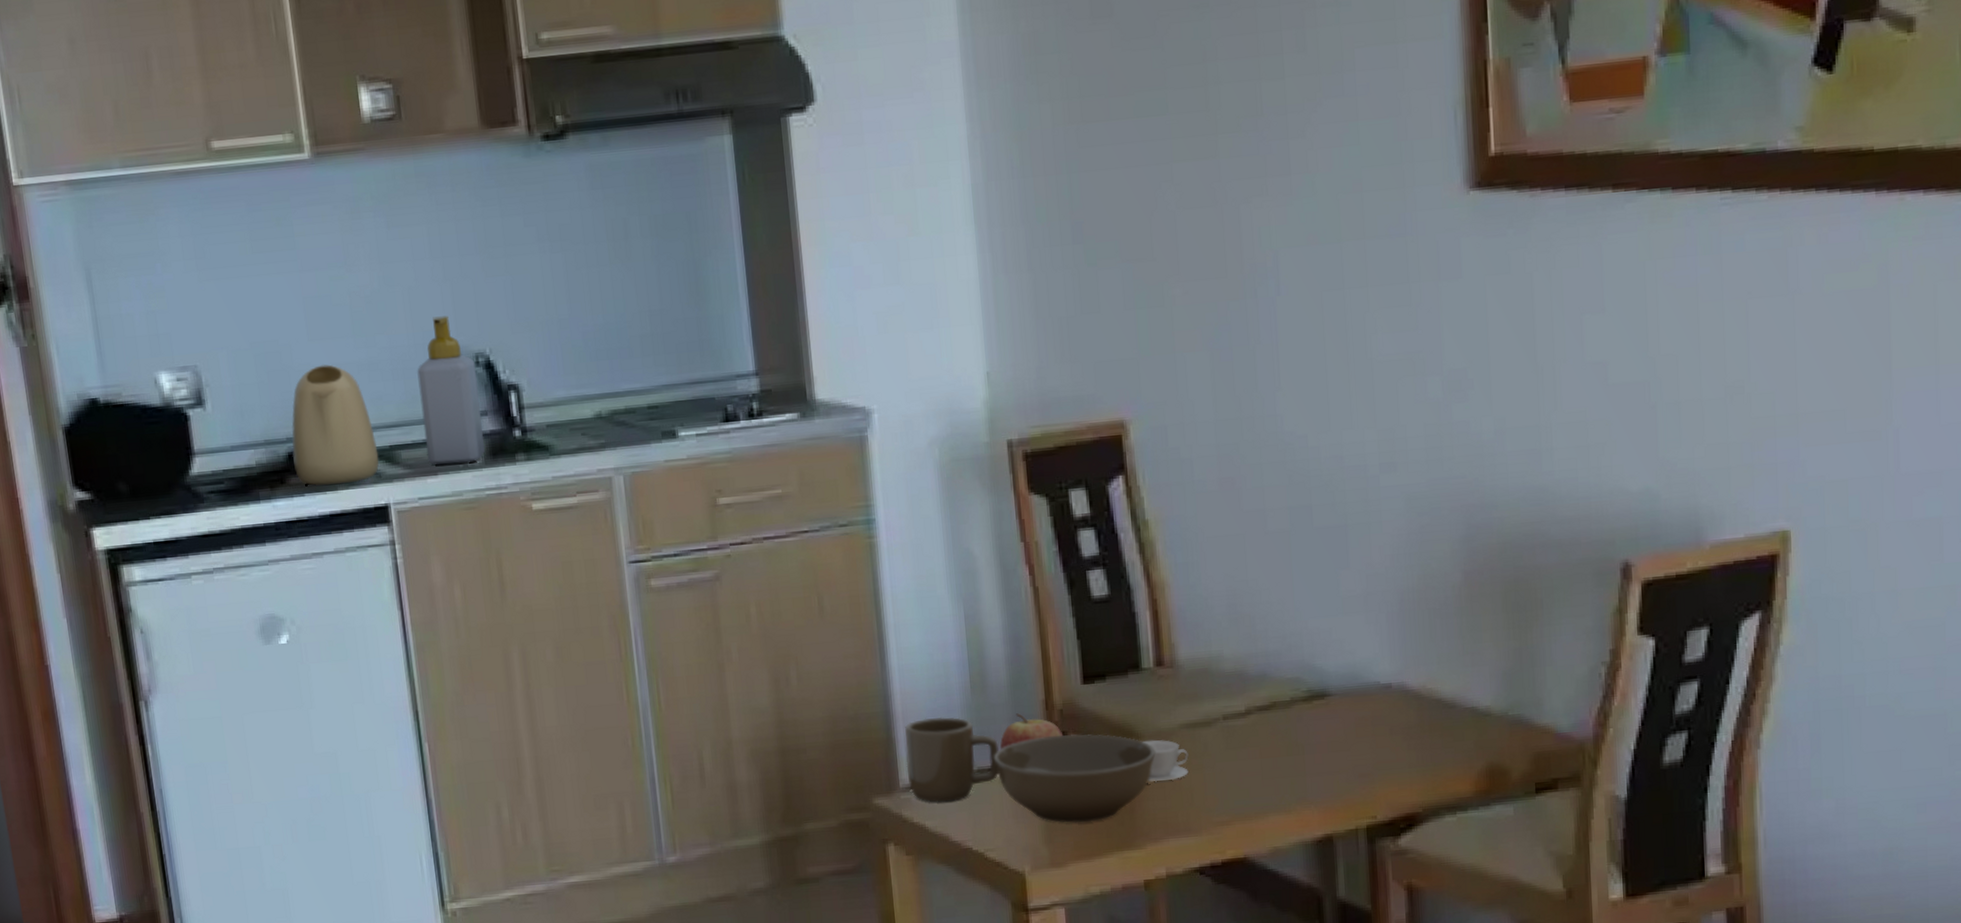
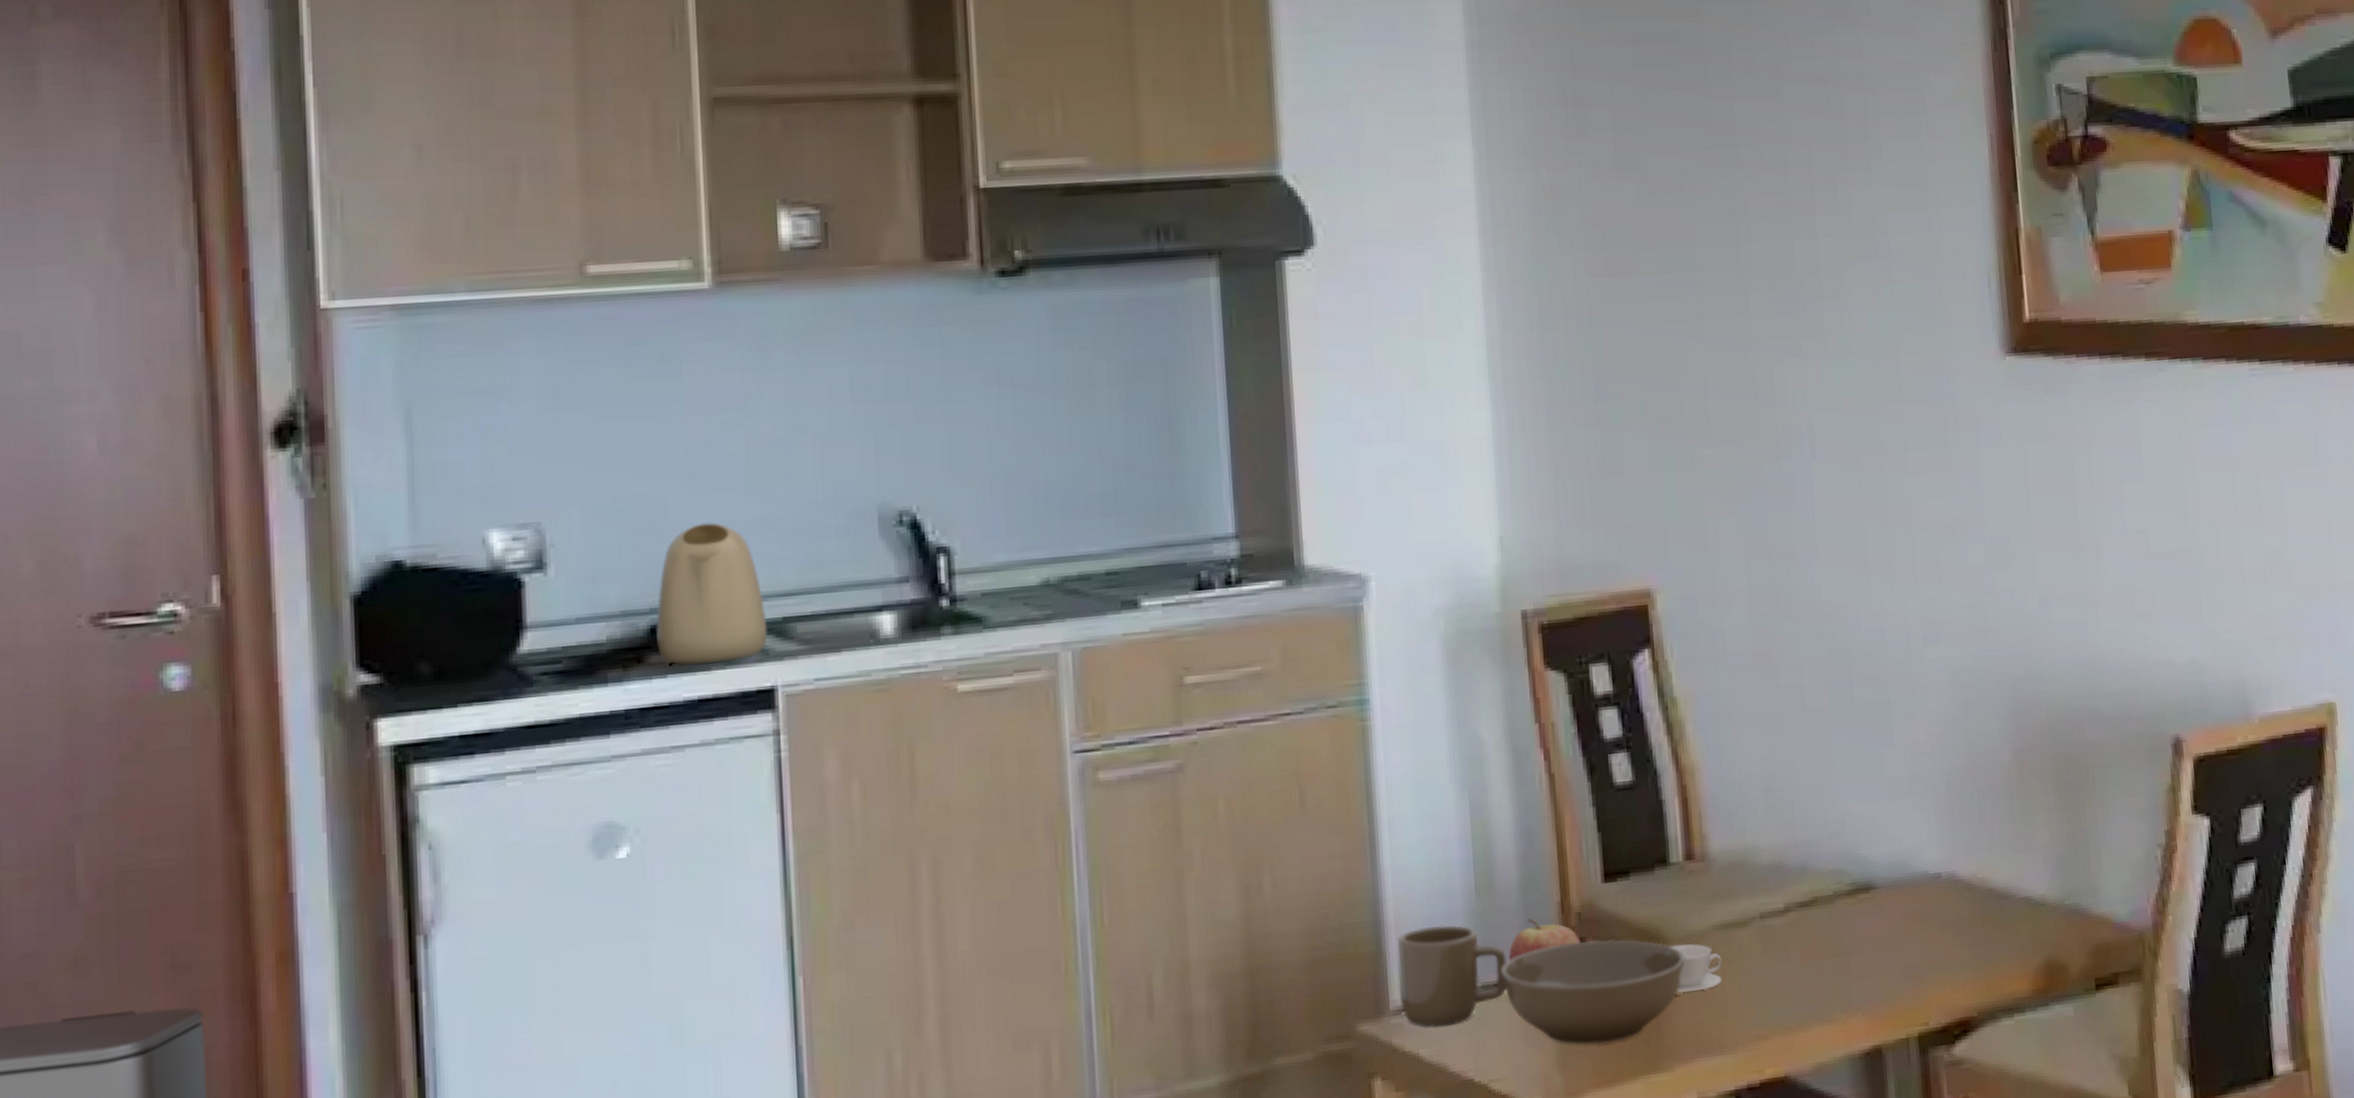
soap bottle: present [417,316,485,465] -> none [824,468,902,640]

